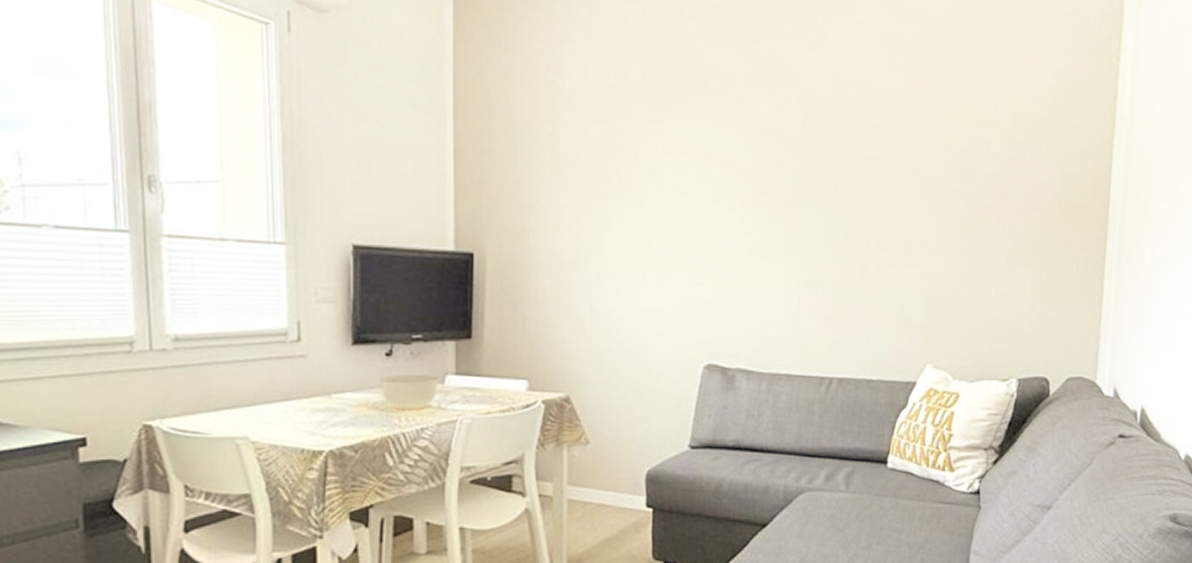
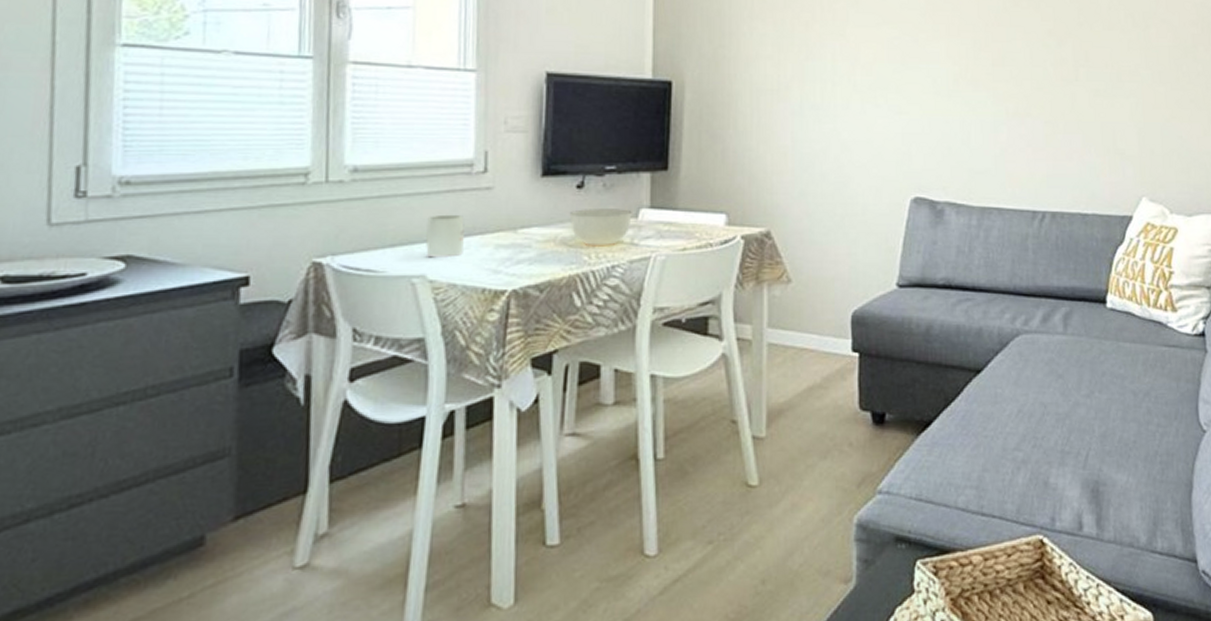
mug: none [247,380,282,421] -> present [426,214,465,258]

